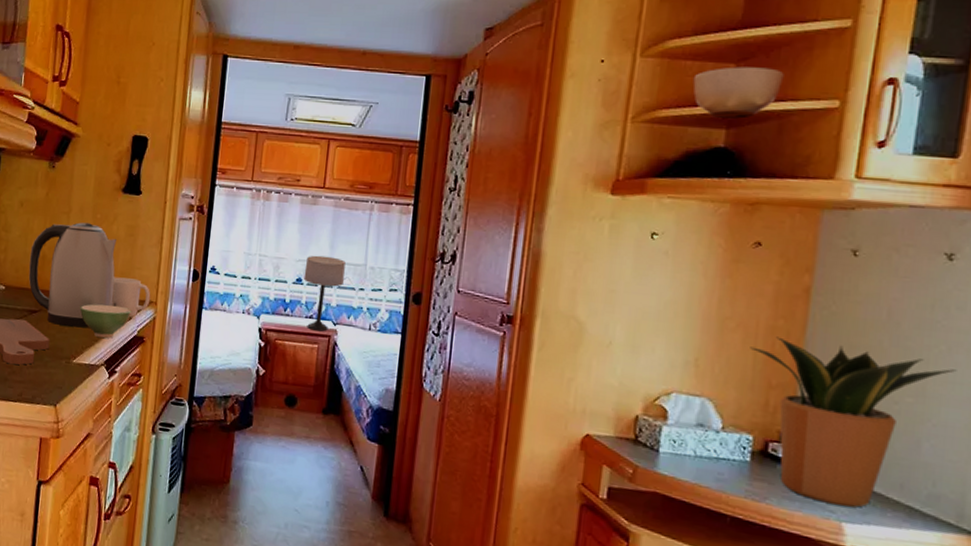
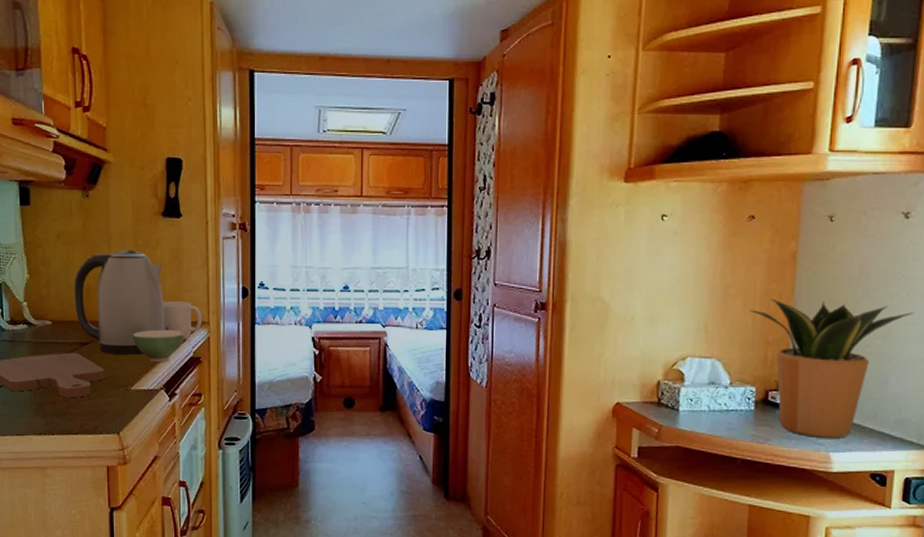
table lamp: present [303,255,346,332] -> none [350,262,388,335]
bowl: present [693,66,784,119] -> none [689,55,767,104]

